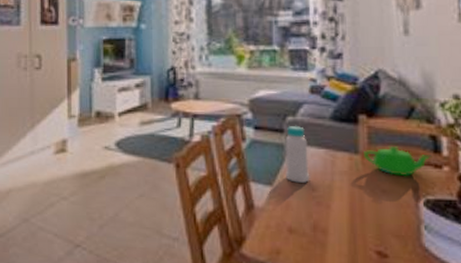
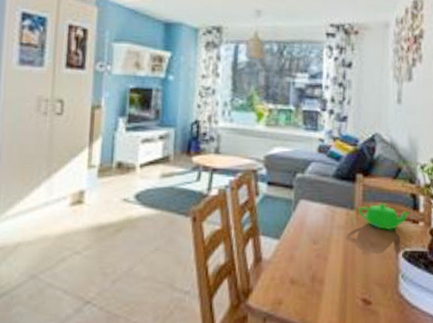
bottle: present [285,126,310,183] -> none [291,182,313,236]

